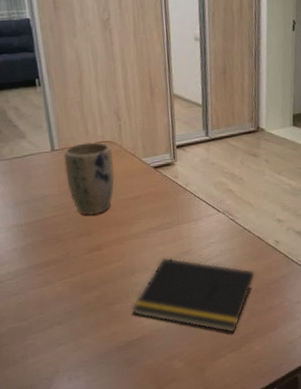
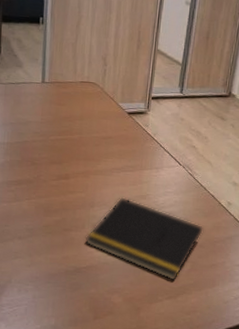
plant pot: present [63,141,114,215] -> none [50,79,94,146]

